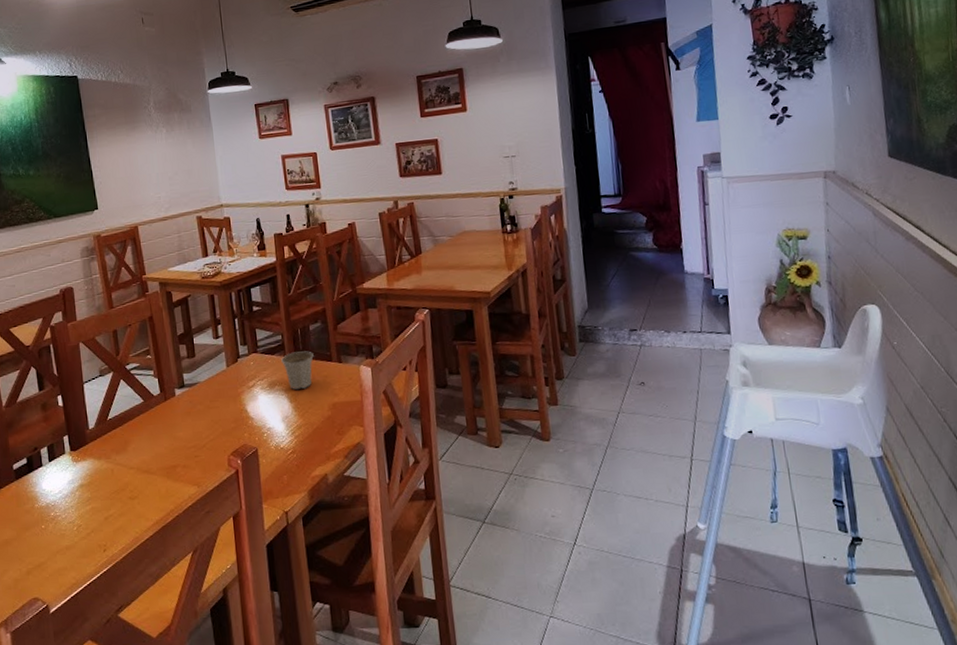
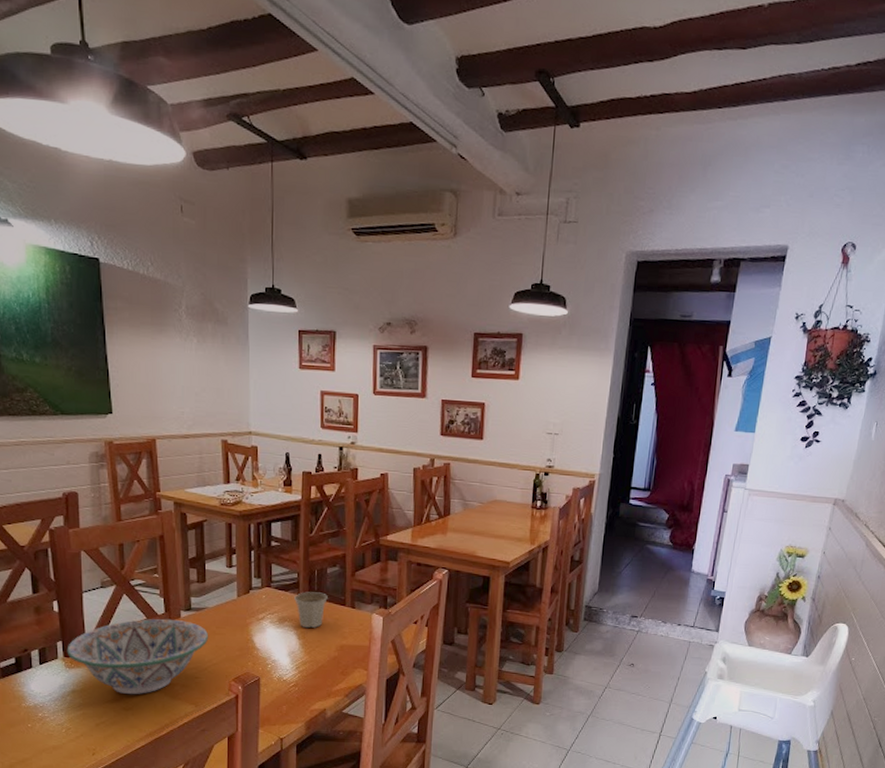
decorative bowl: none [72,398,204,482] -> present [66,618,209,694]

